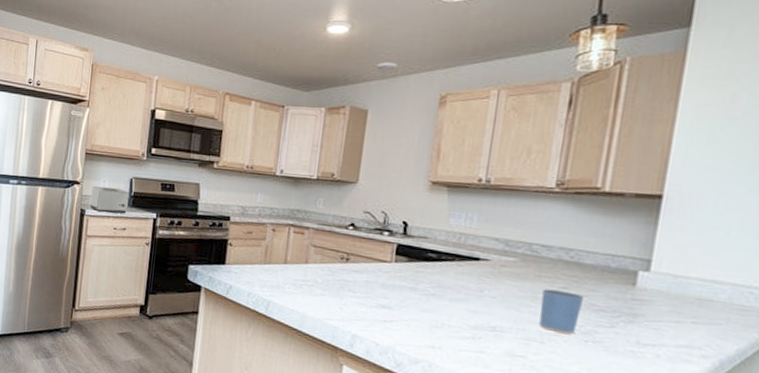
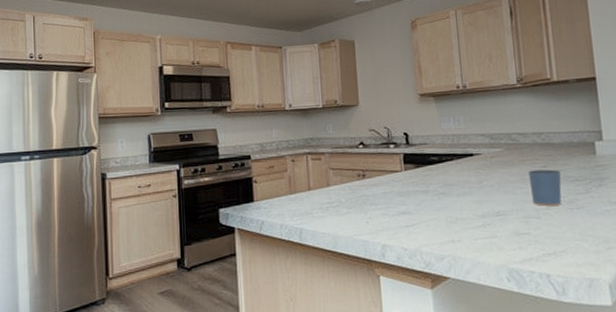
toaster: present [90,186,129,214] -> none [110,146,149,174]

